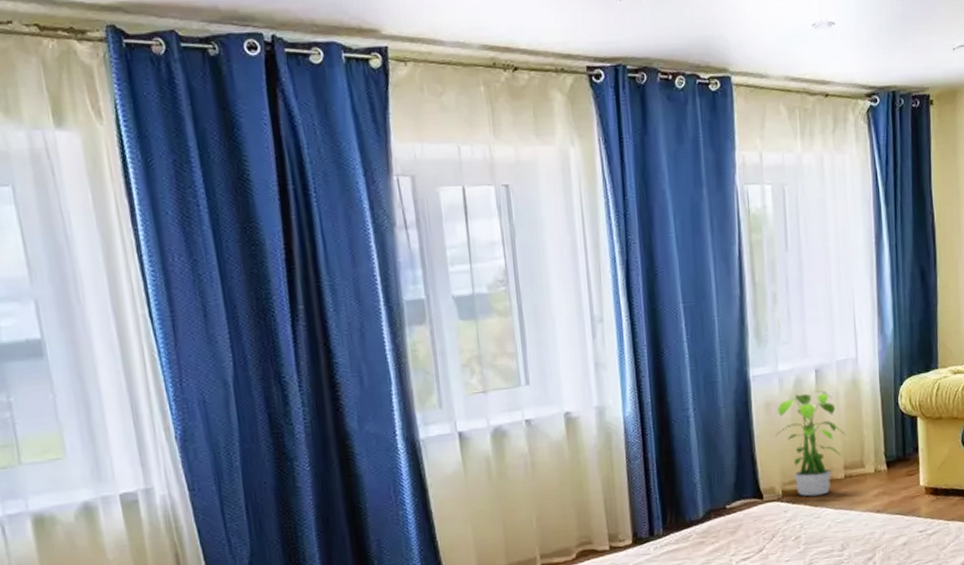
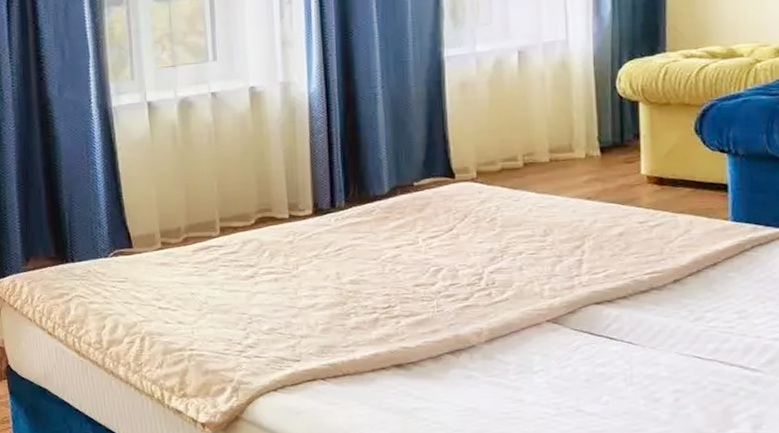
potted plant: present [774,389,846,497] -> none [470,71,552,179]

